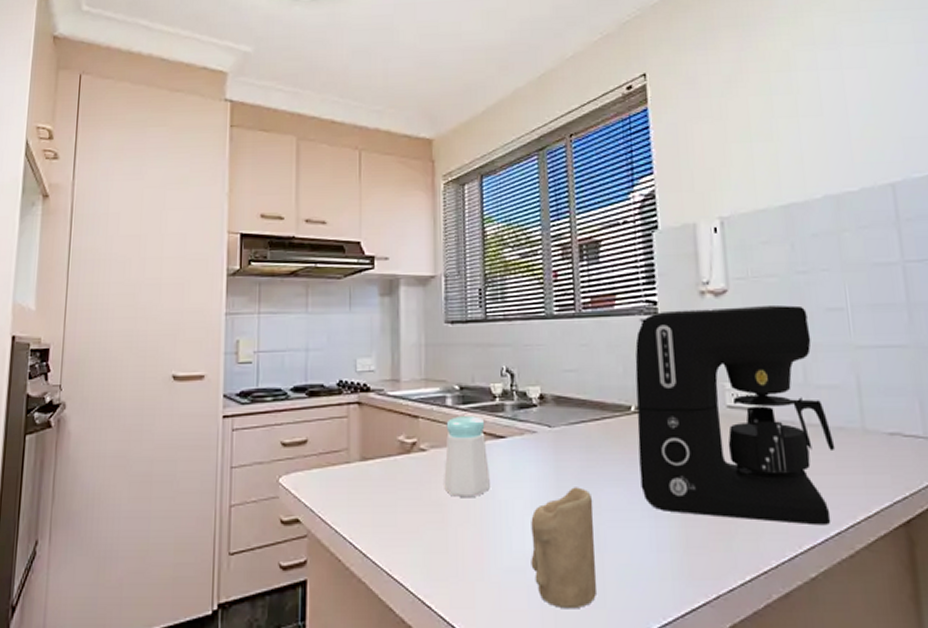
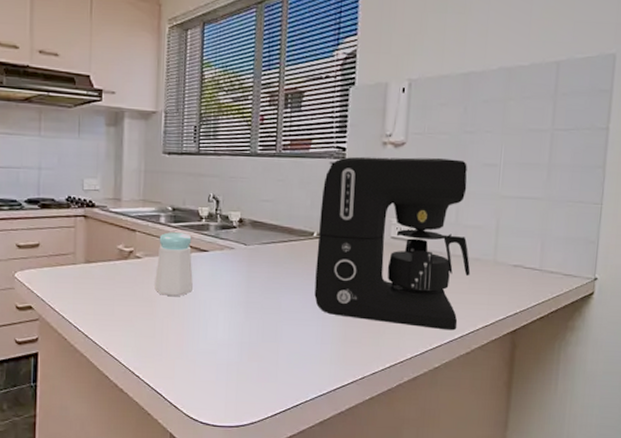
candle: present [531,487,596,609] -> none [221,293,275,382]

